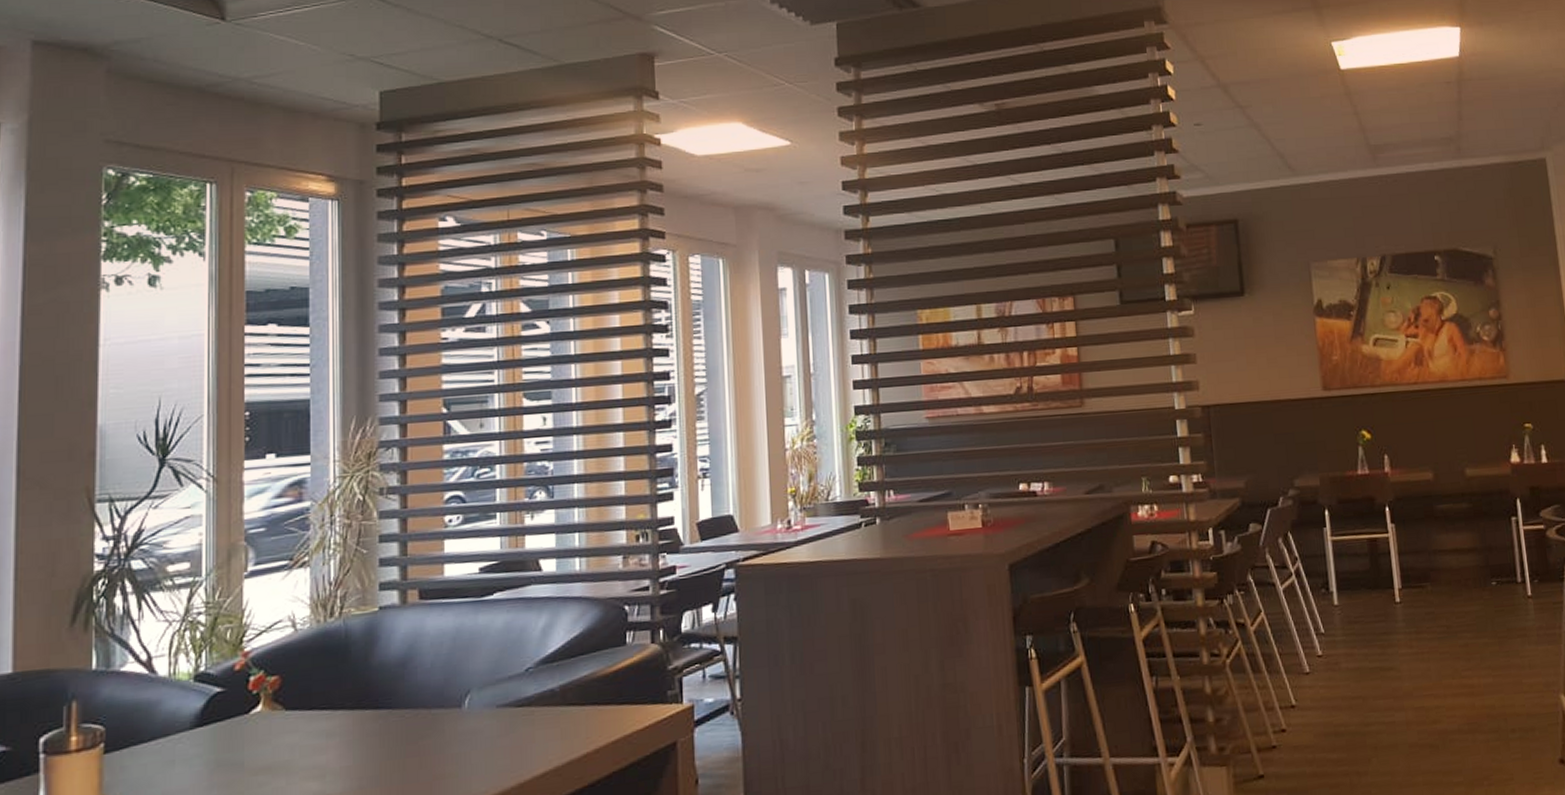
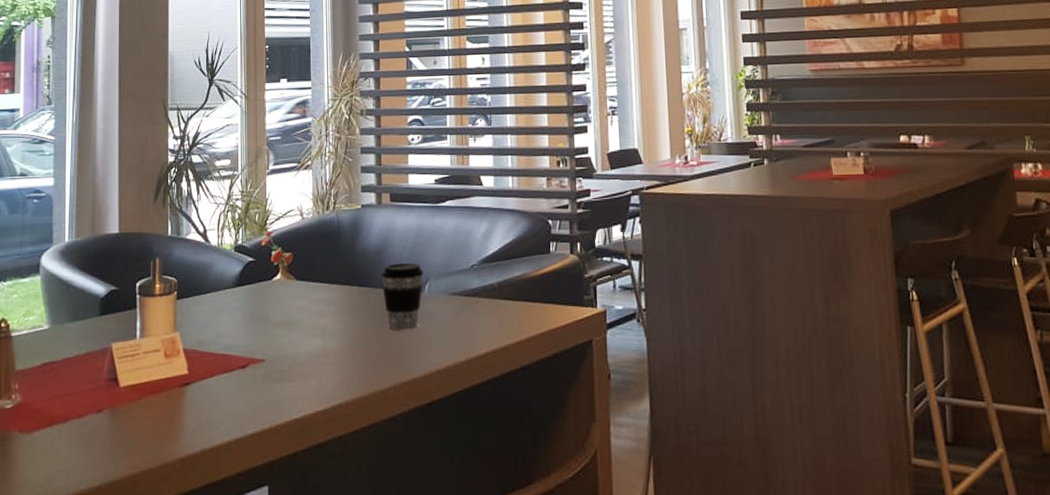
coffee cup: none [405,673,463,759] -> present [381,263,424,330]

